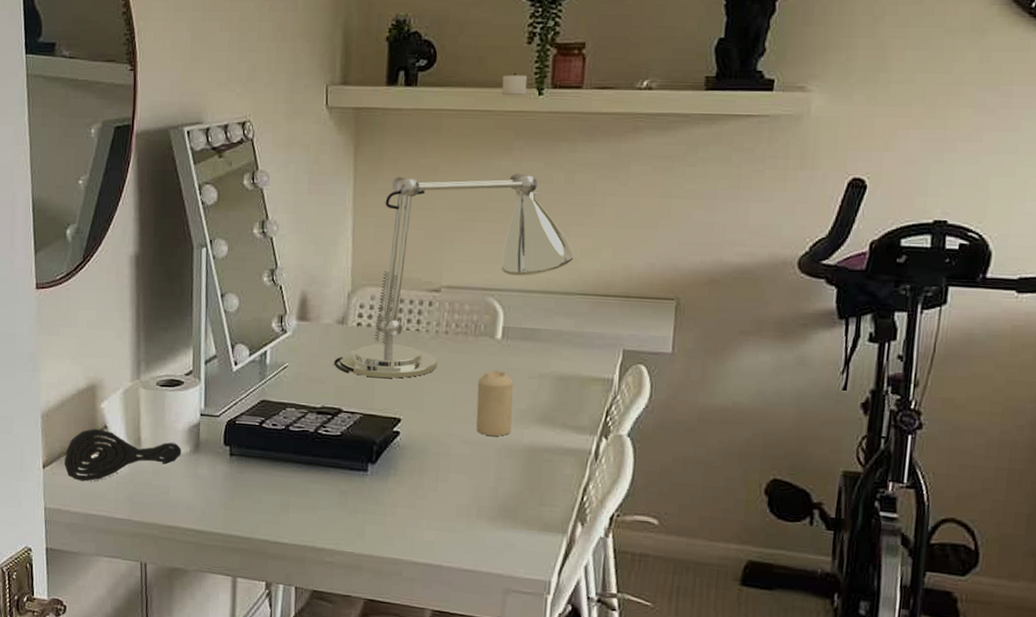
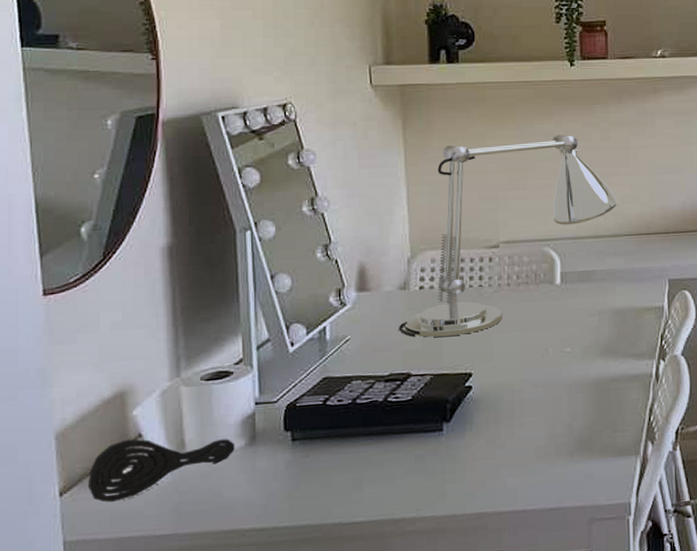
candle: present [476,370,513,436] -> none [543,313,578,376]
candle: present [501,72,528,96] -> none [537,47,560,68]

